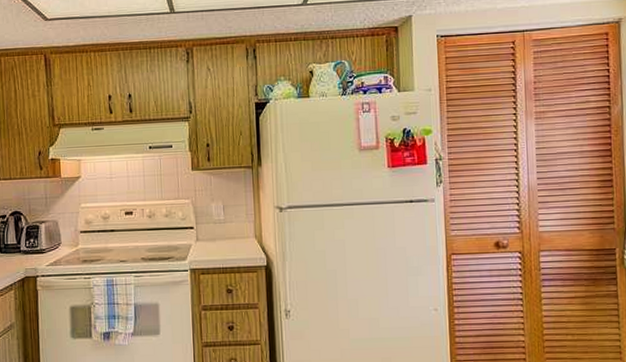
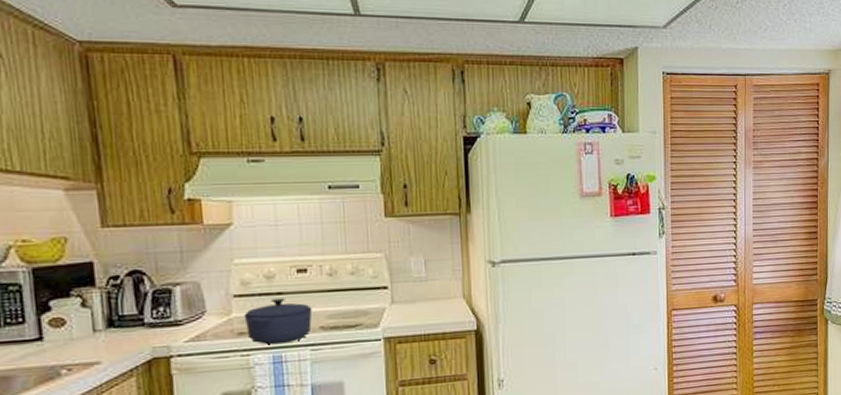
cooking pot: none [87,234,136,271] -> present [244,298,313,346]

